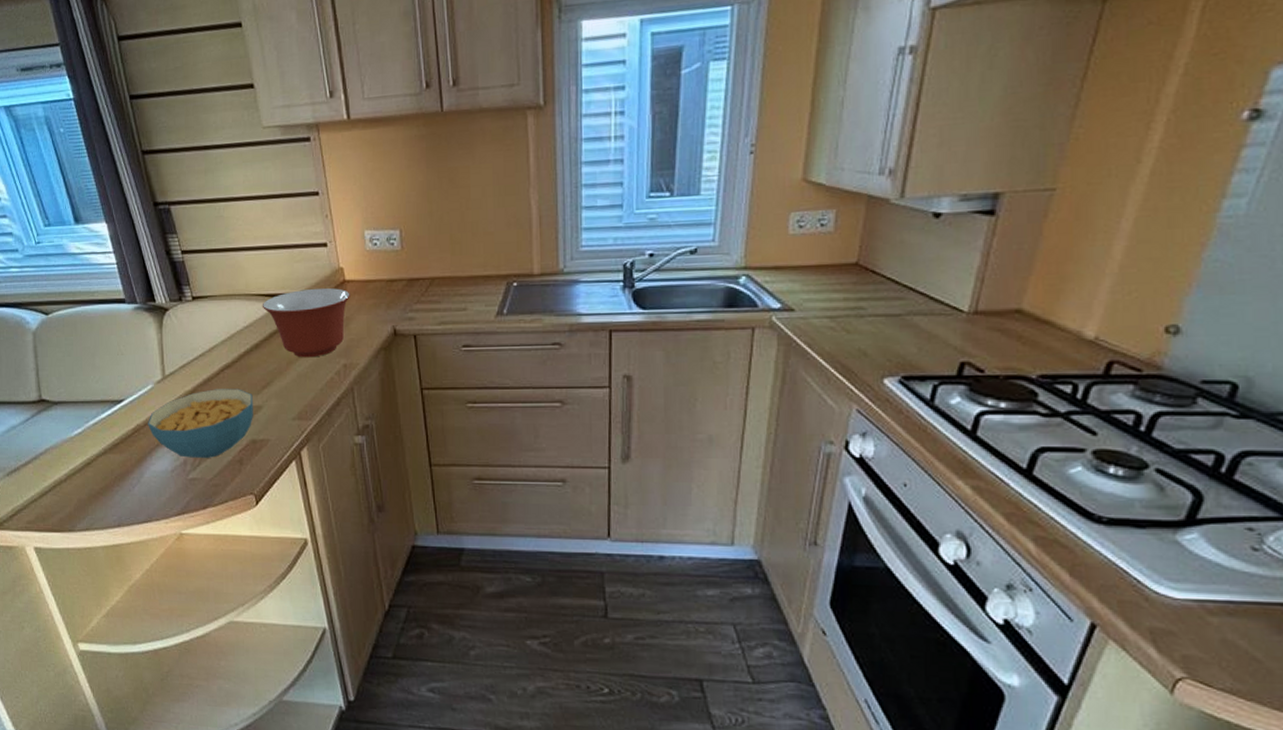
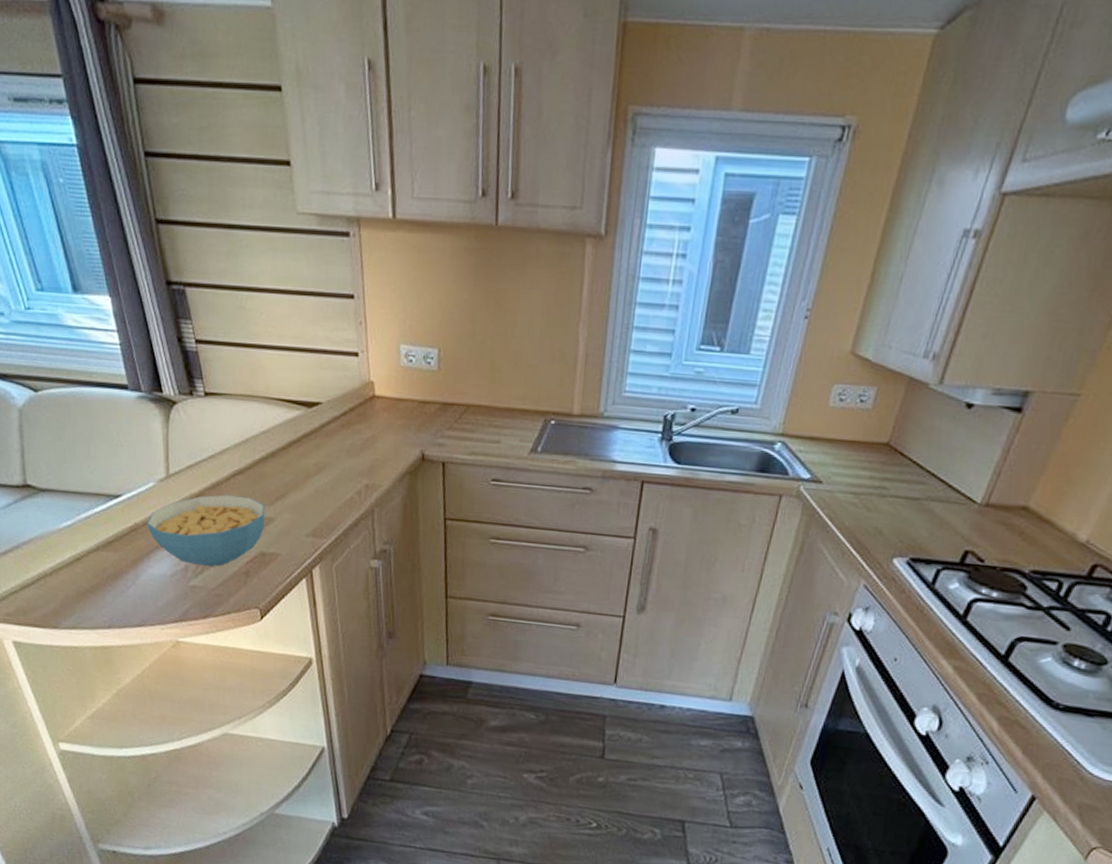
mixing bowl: present [262,287,350,358] -> none [281,399,379,474]

